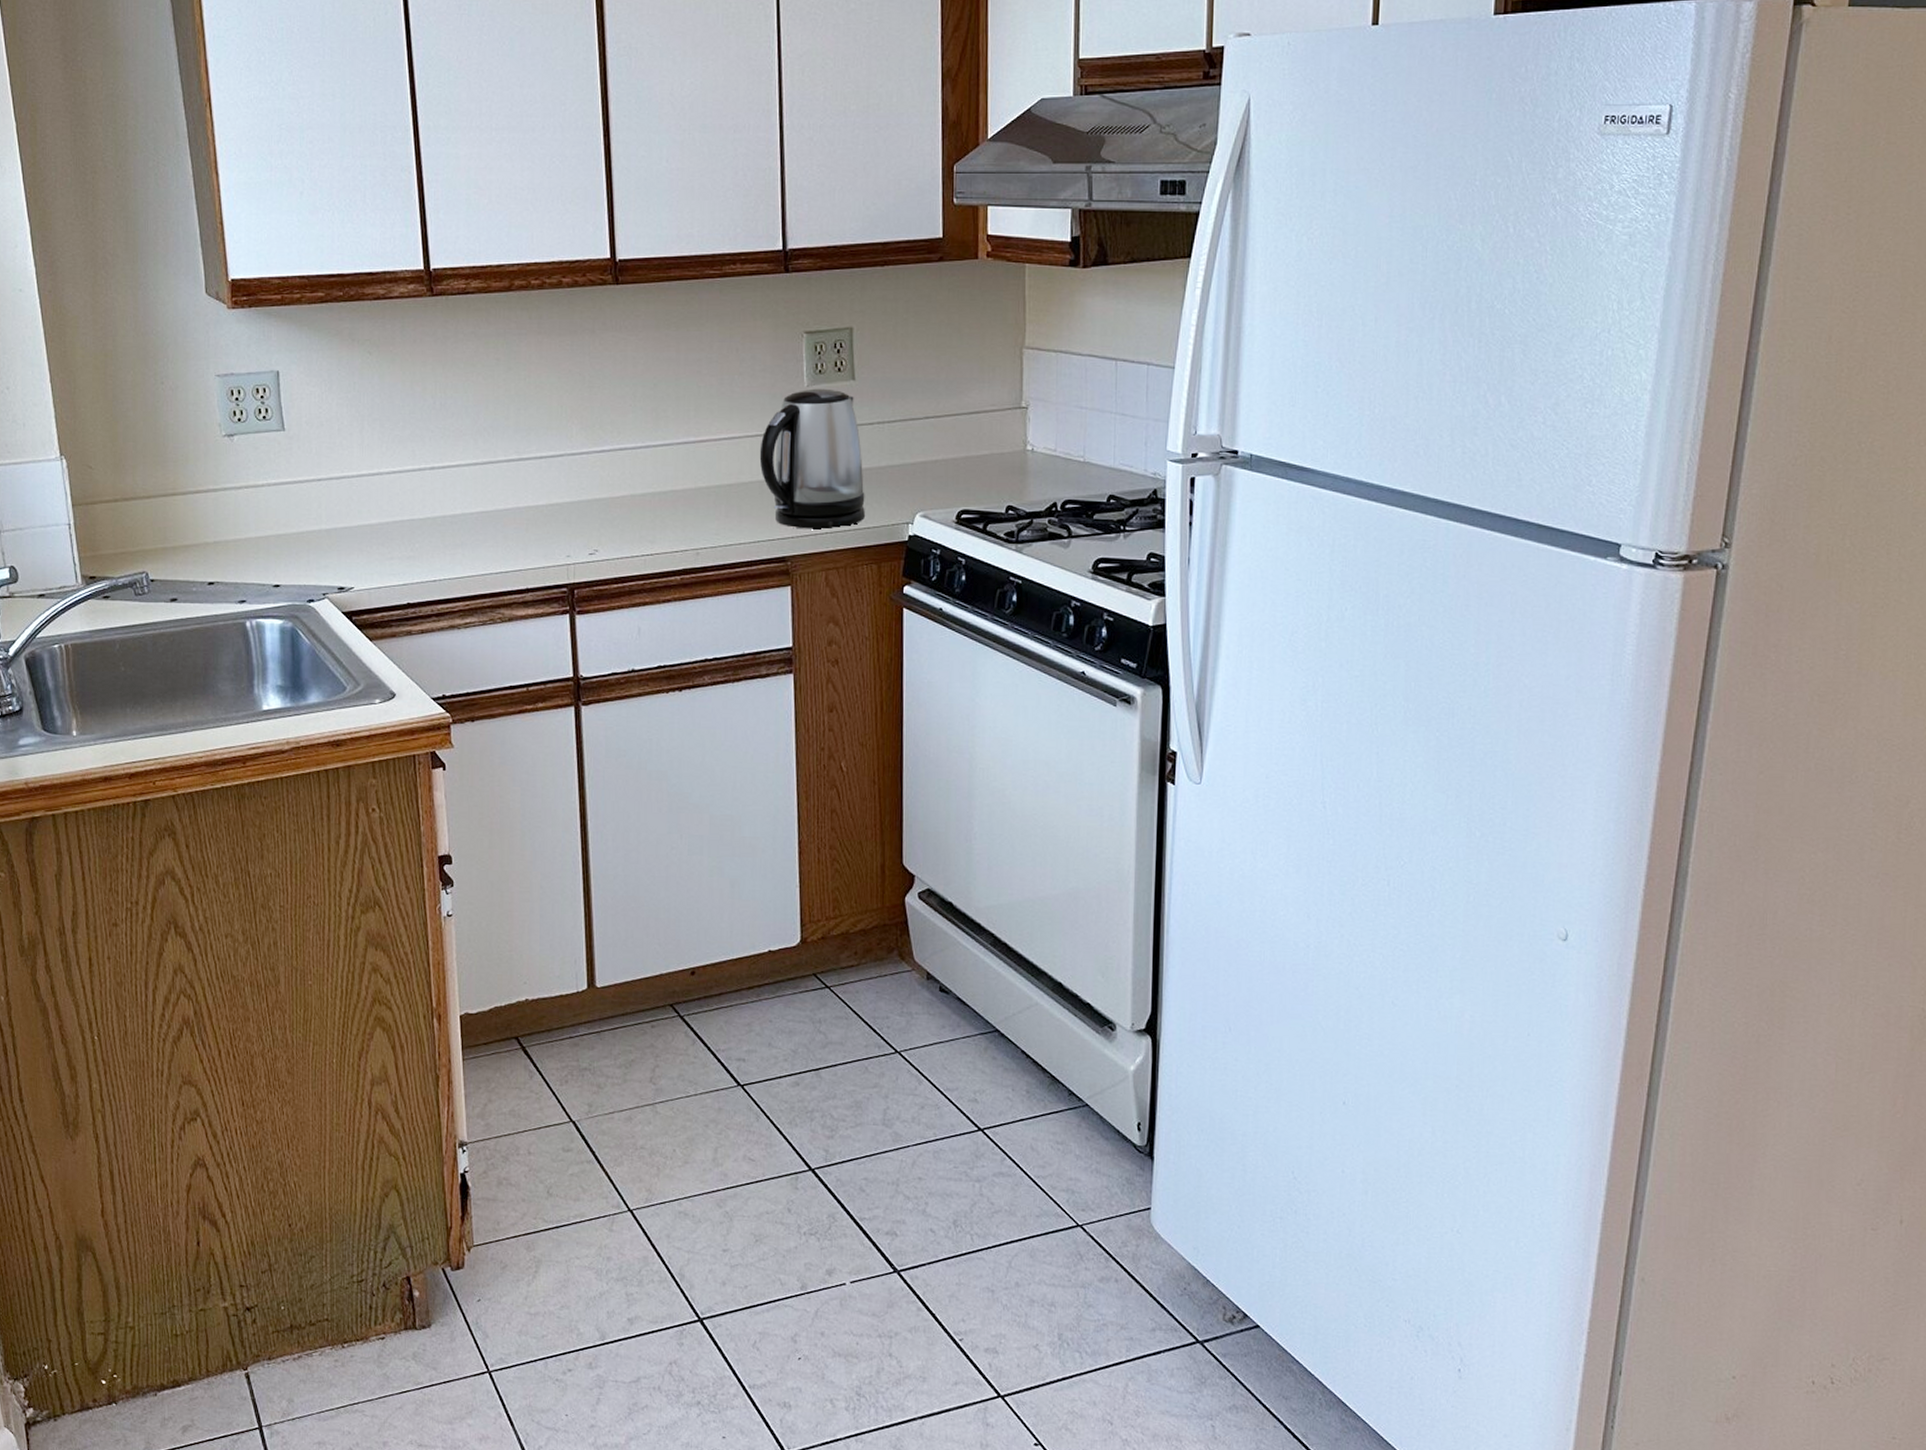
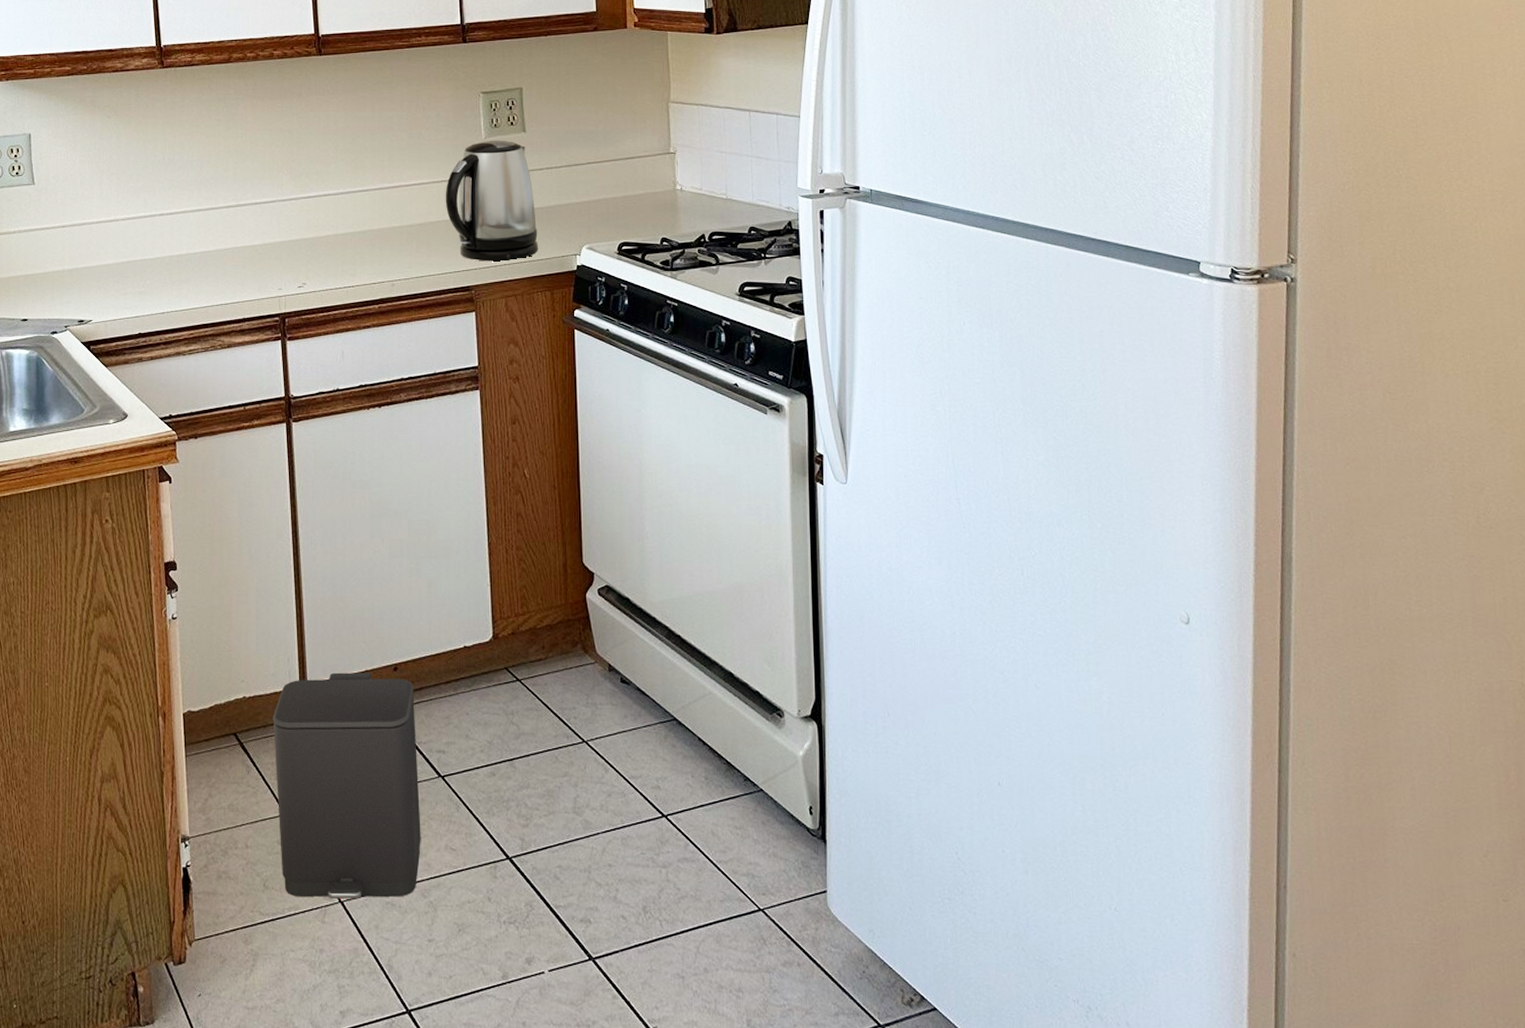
pedal bin: none [558,975,718,1208] -> present [272,672,421,899]

